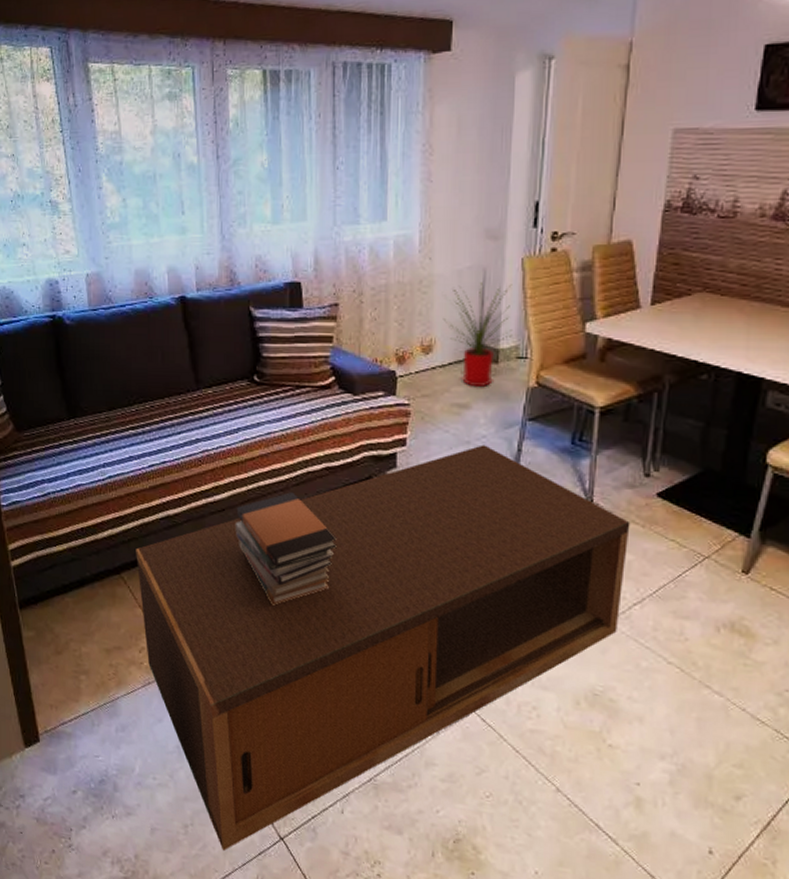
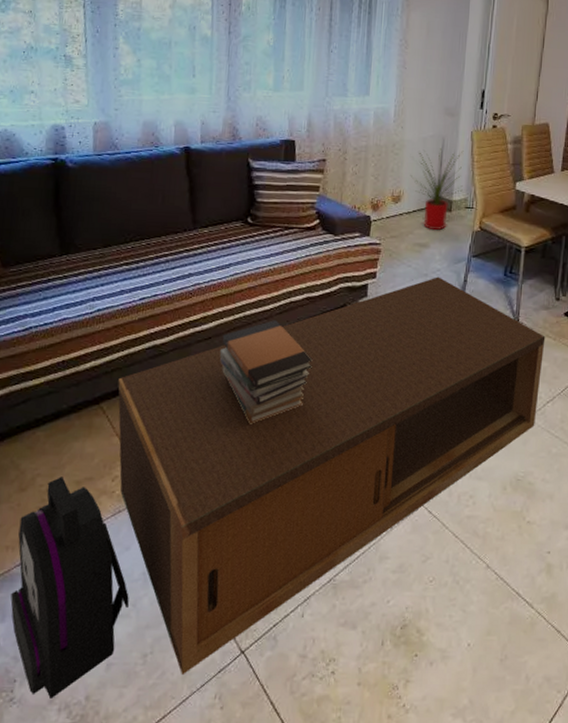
backpack: none [59,643,166,852] -> present [10,477,129,698]

